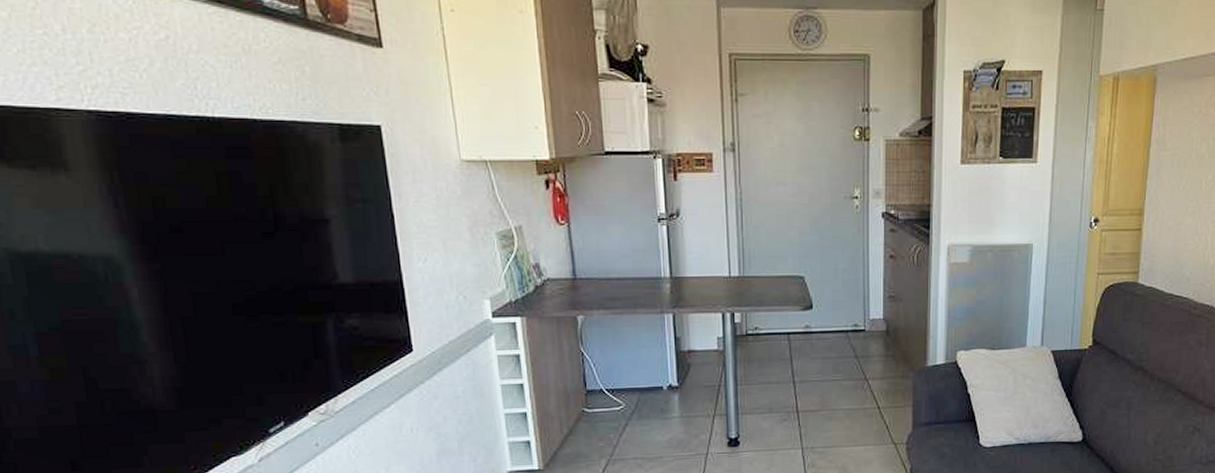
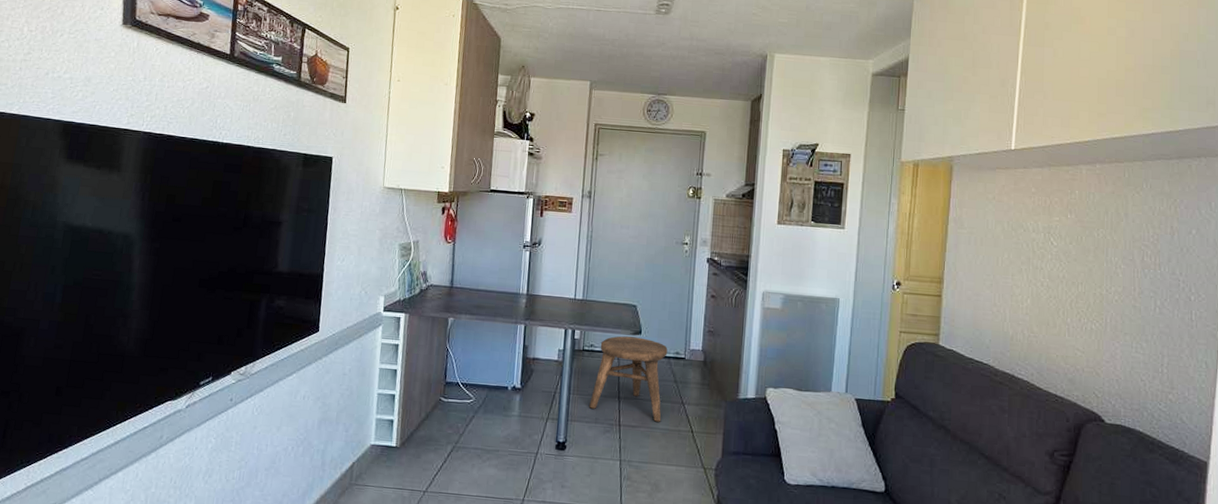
stool: none [761,313,845,403] -> present [589,336,668,422]

